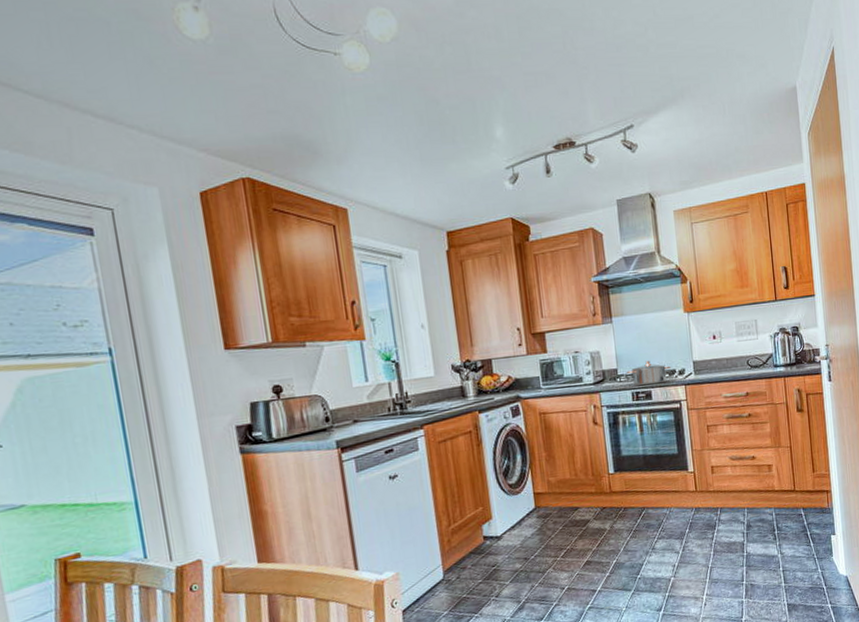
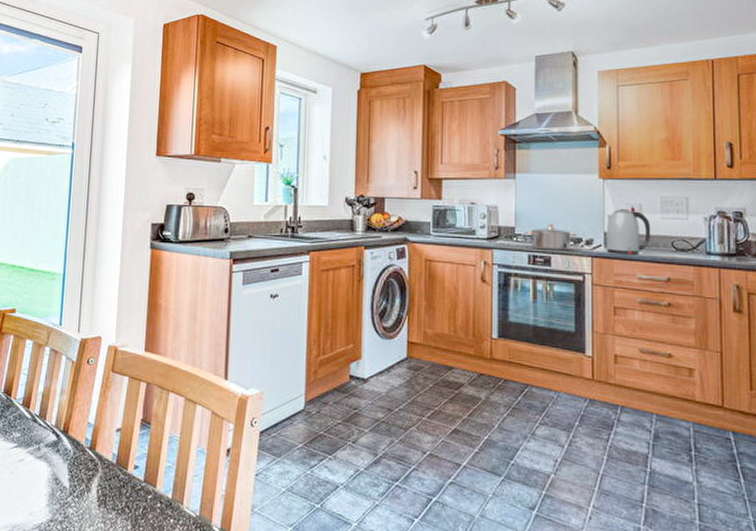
kettle: none [694,337,731,380] -> present [606,209,651,256]

